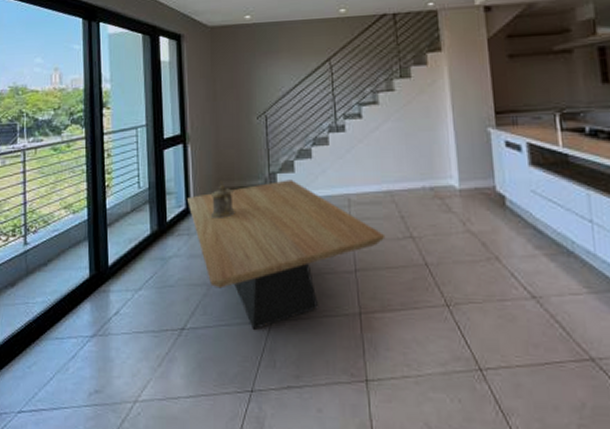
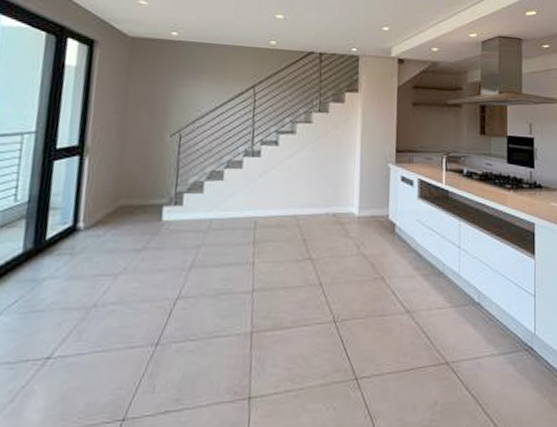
dining table: present [188,180,386,330] -> none [75,200,286,354]
beer mug: present [210,179,235,218] -> none [101,196,133,237]

